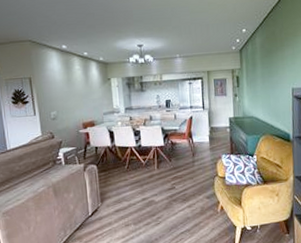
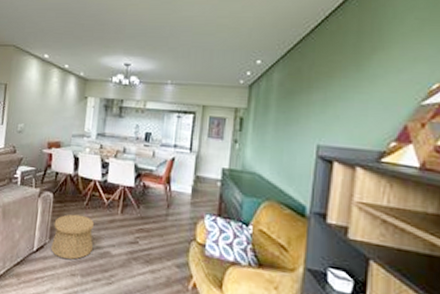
basket: none [102,177,139,215] -> present [51,214,95,260]

